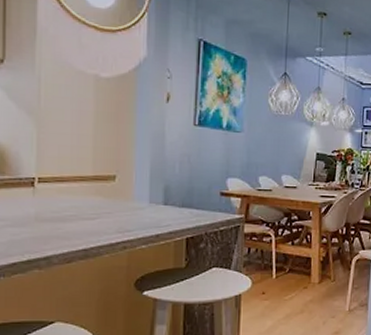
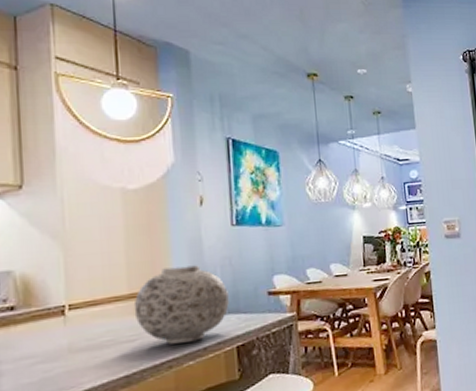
vase: none [96,156,184,228] -> present [133,265,229,345]

